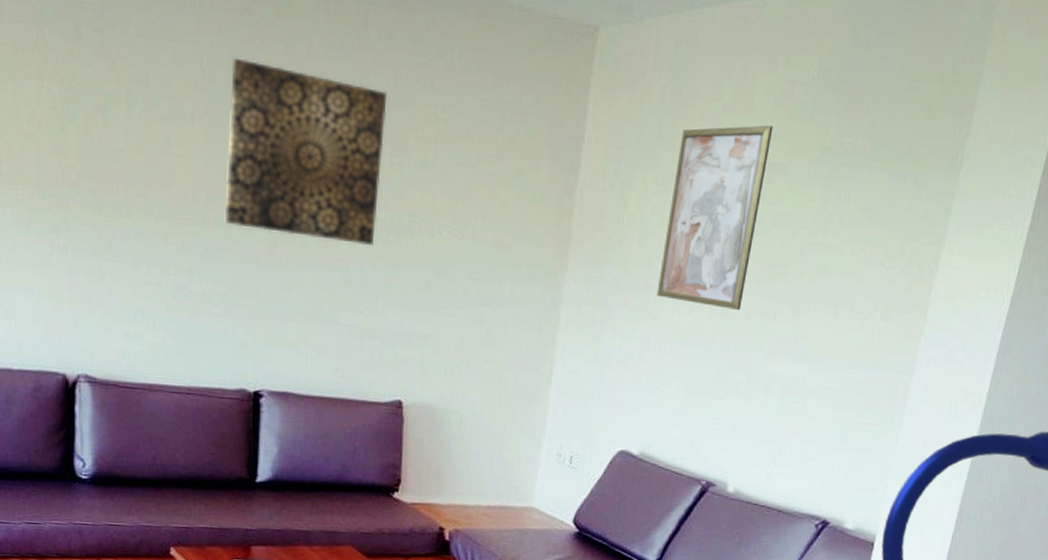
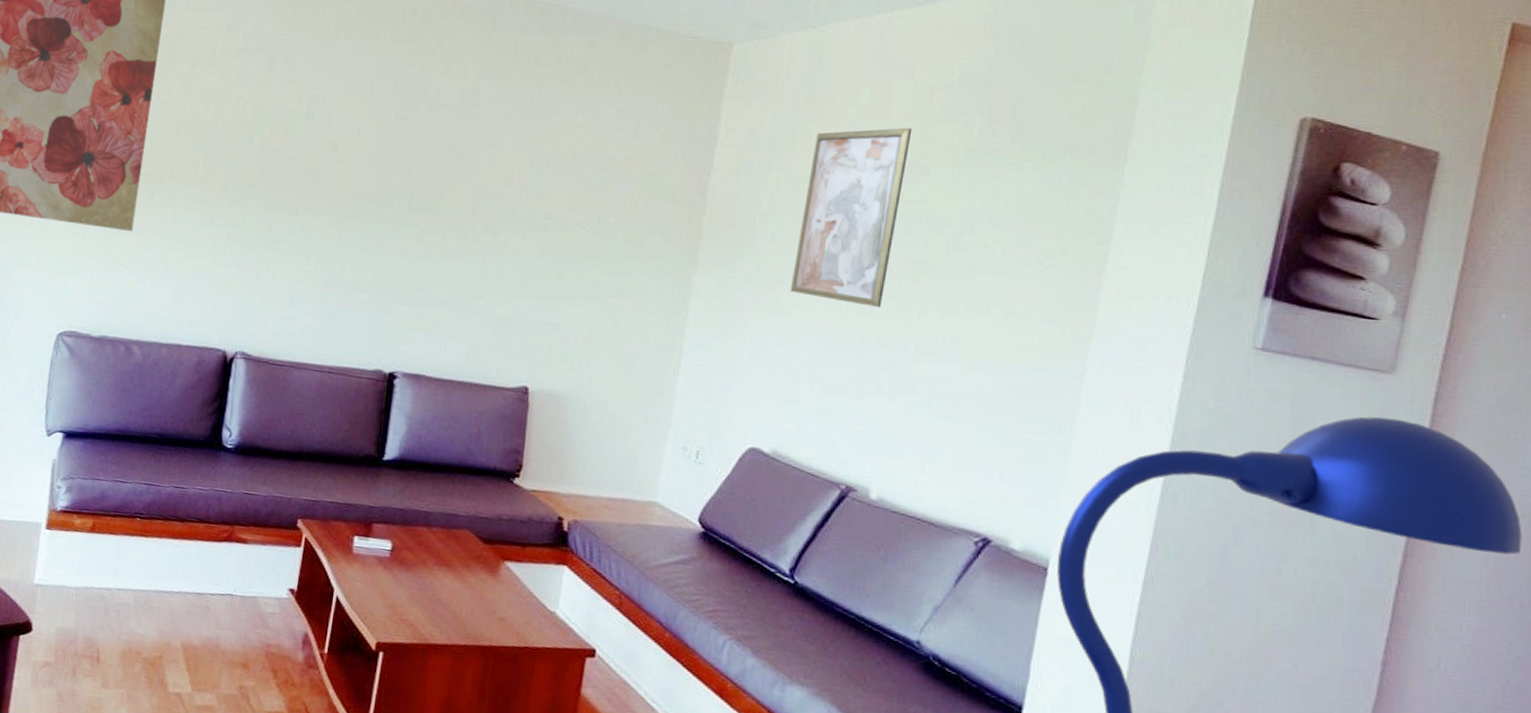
wall art: present [224,57,388,247] -> none [377,79,532,241]

